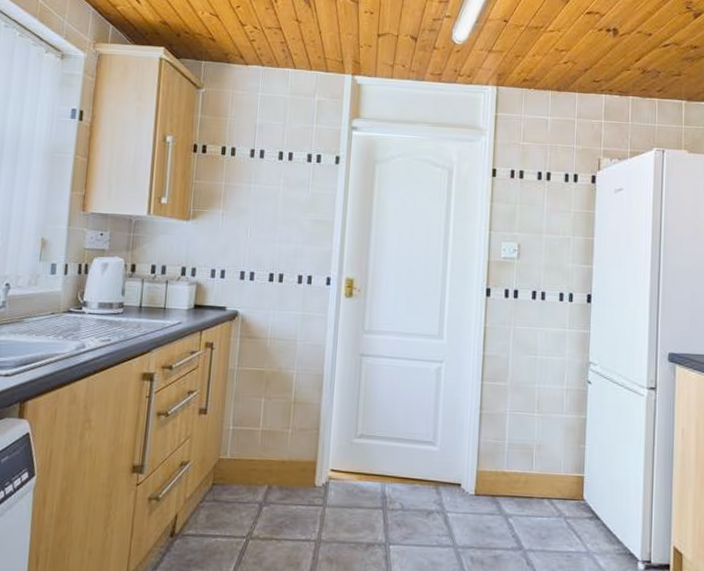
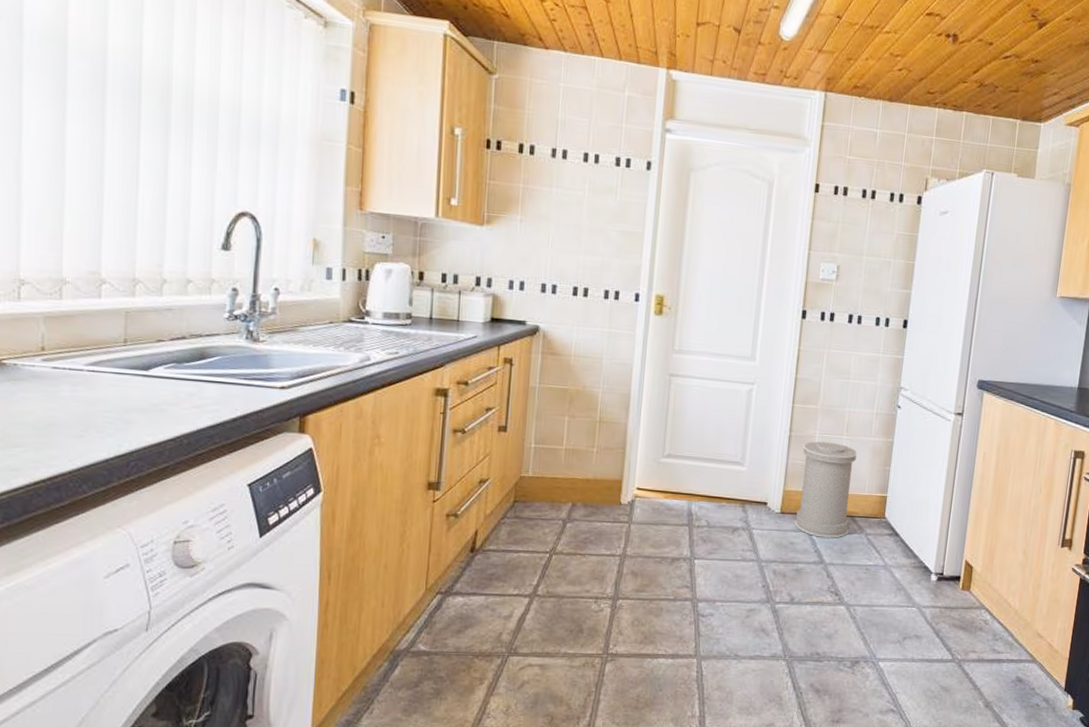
trash can: none [490,419,550,522] -> present [794,441,858,538]

